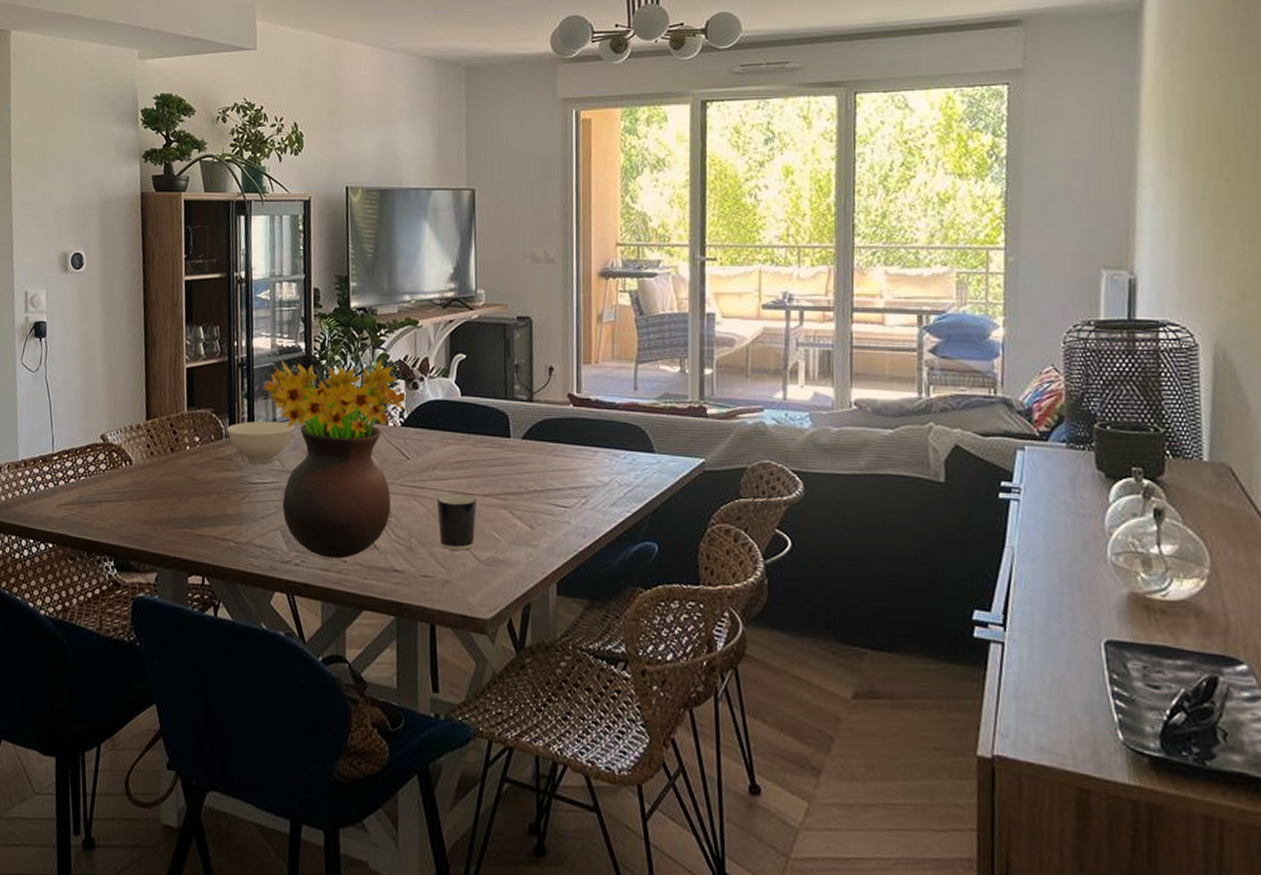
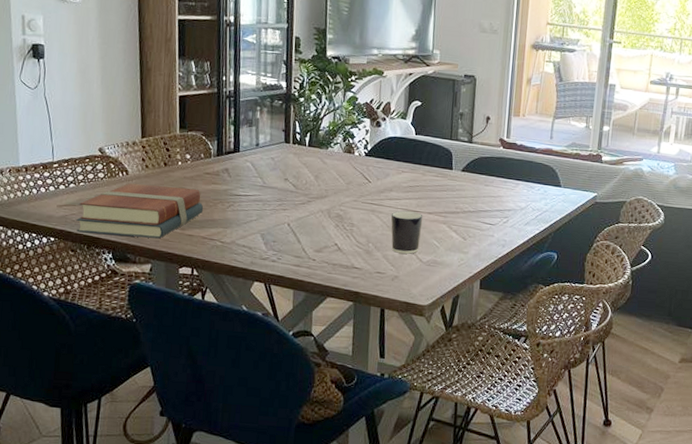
books: none [76,475,215,541] -> present [76,183,204,239]
bowl: present [226,420,295,465] -> none [214,144,275,181]
flower arrangement: present [264,359,406,559] -> none [249,94,370,258]

